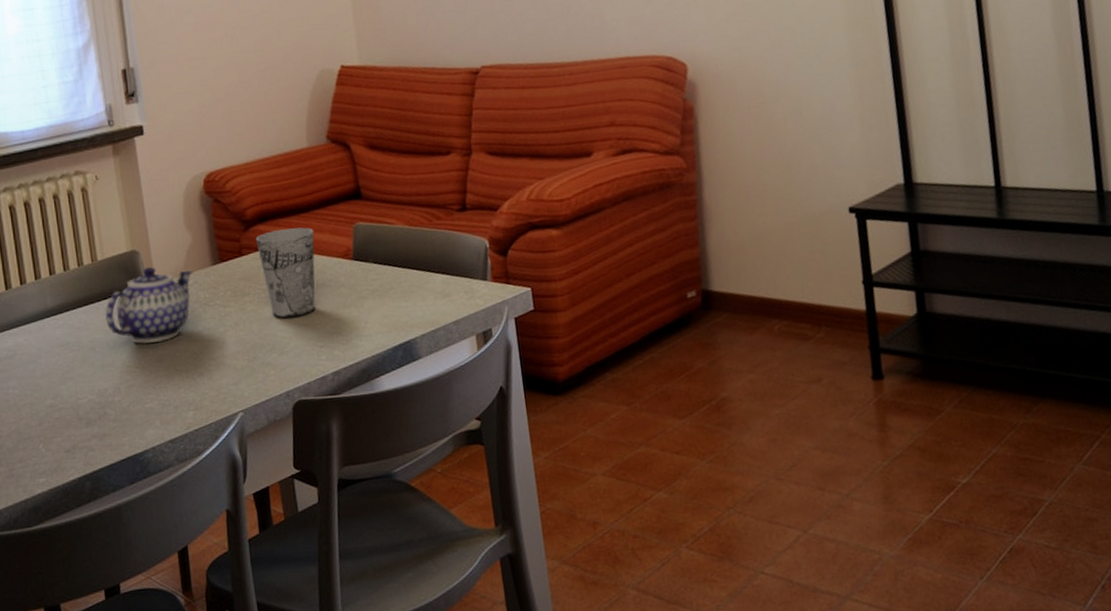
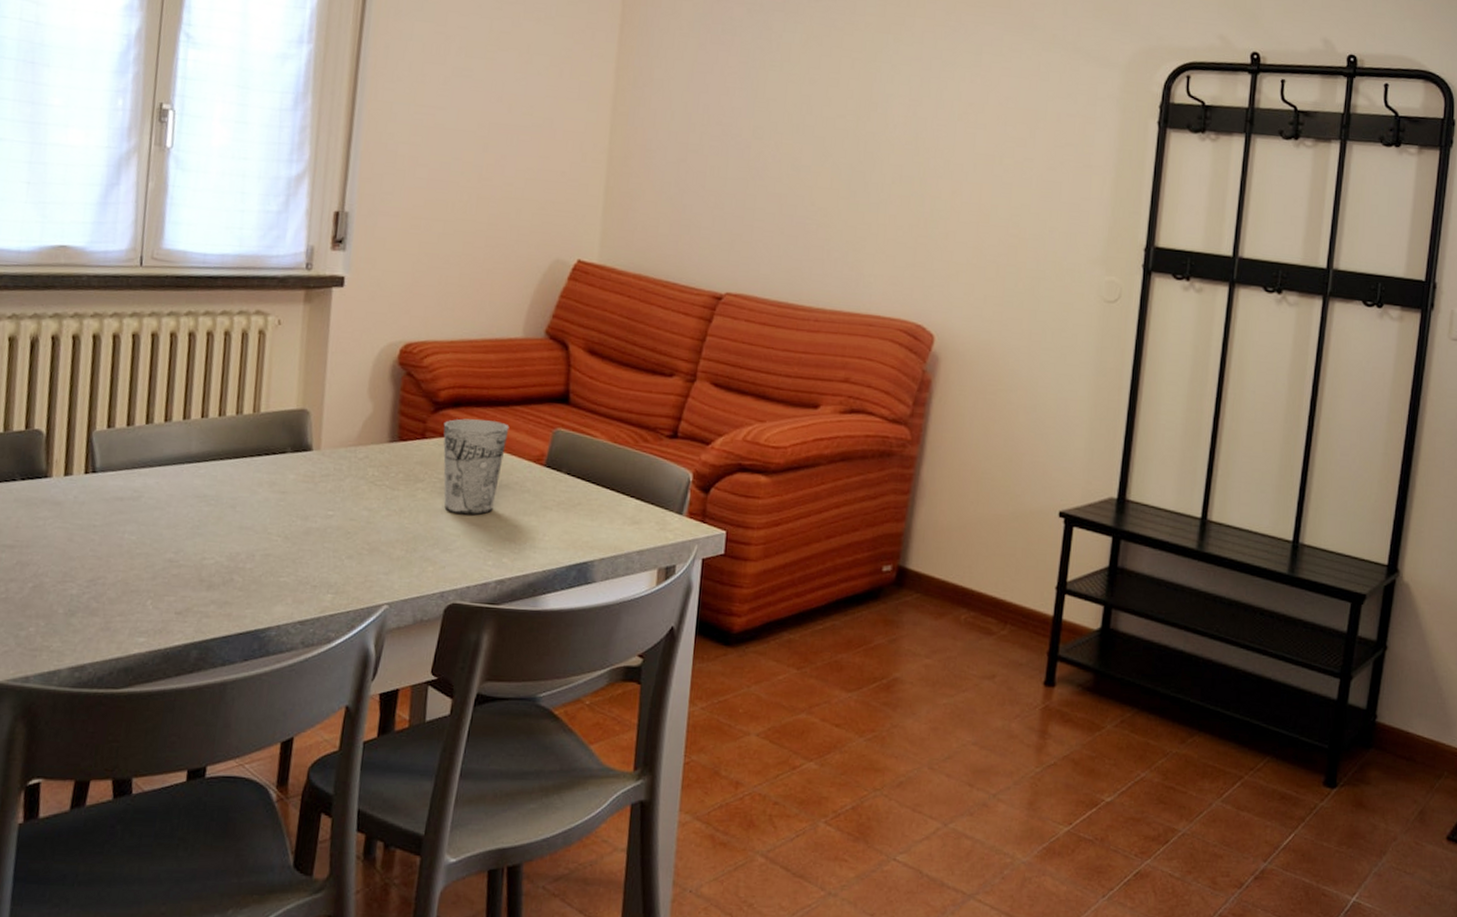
teapot: present [105,266,193,345] -> none [255,430,366,515]

